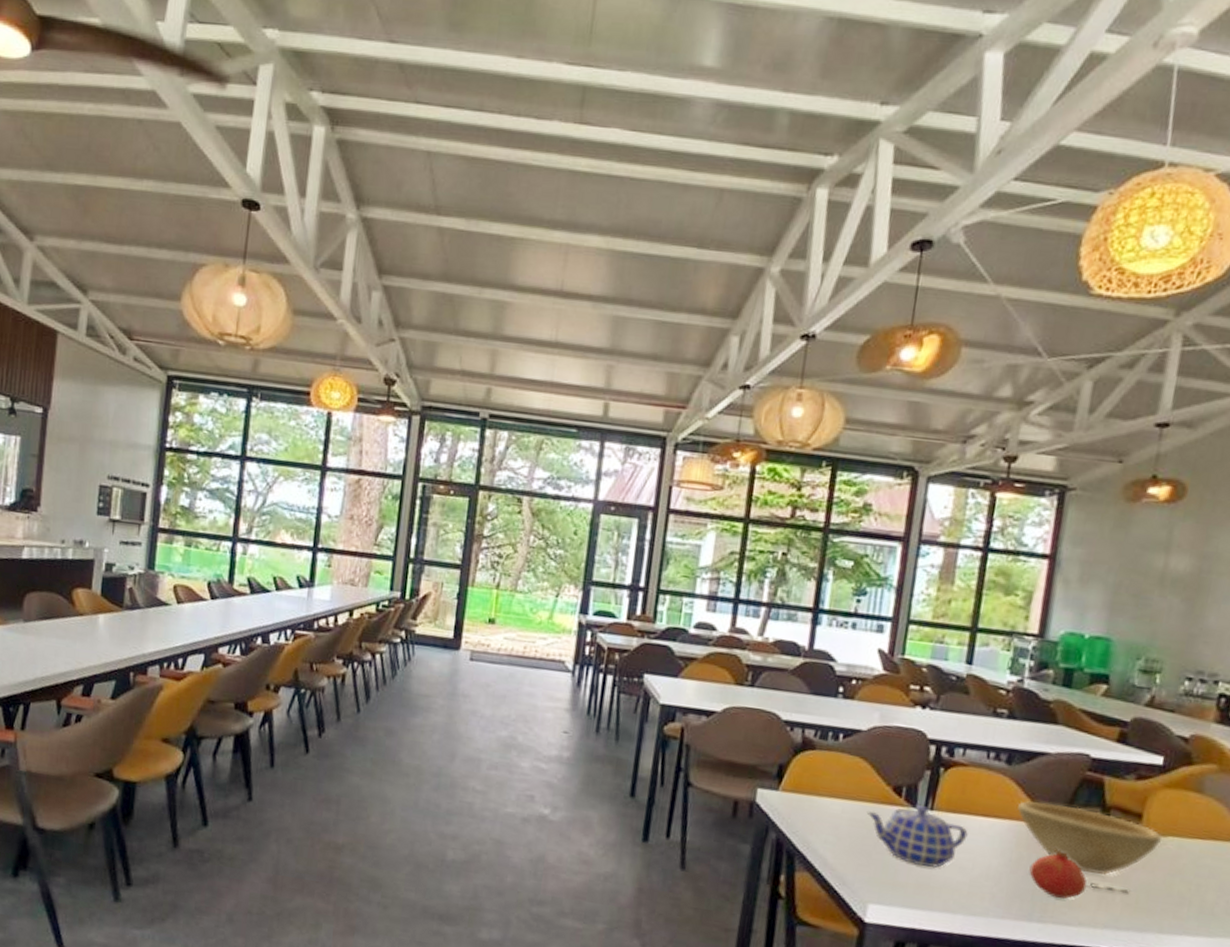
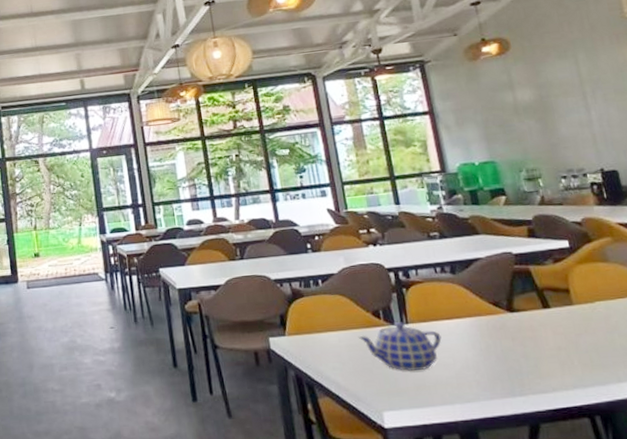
bowl: present [1017,800,1162,894] -> none [471,295,591,358]
fruit: present [1029,849,1087,899] -> none [498,332,548,372]

